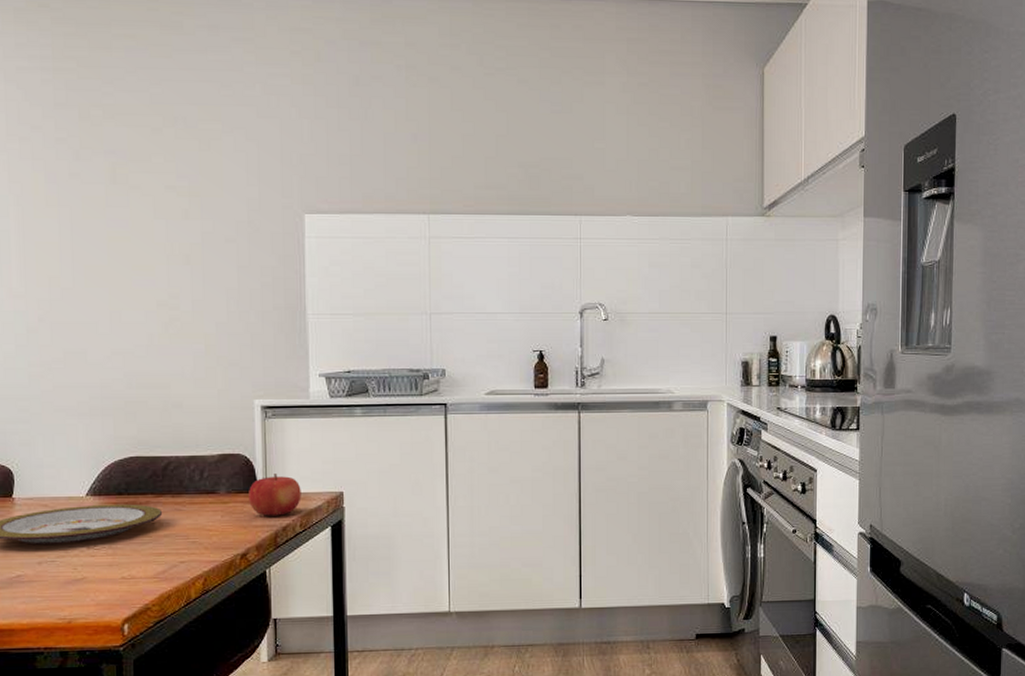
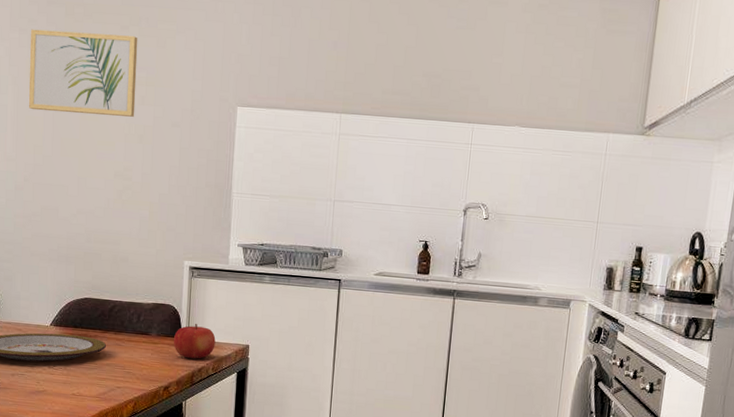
wall art: none [34,137,178,235] -> present [29,29,138,117]

